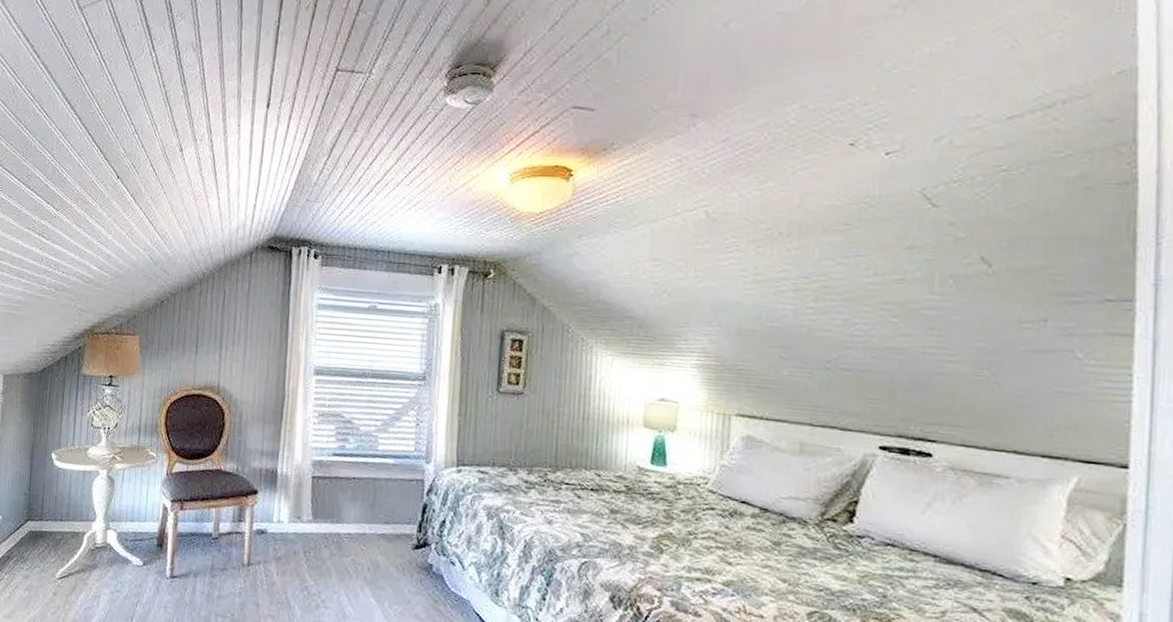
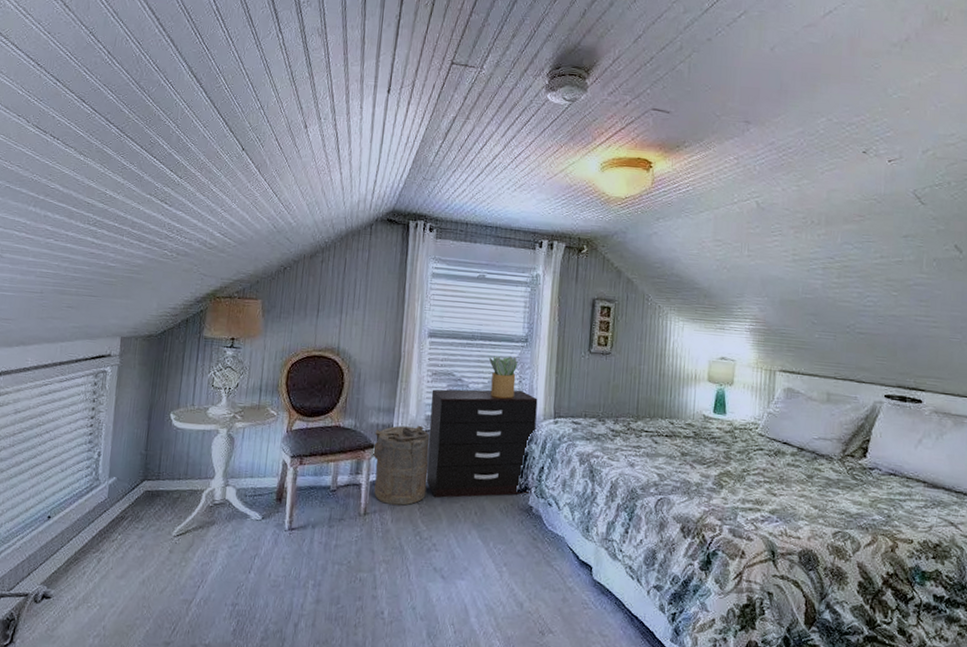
laundry hamper: none [254,470,317,558] -> present [370,425,430,506]
dresser: none [313,431,438,551] -> present [426,389,538,498]
potted plant: none [381,395,414,444] -> present [488,356,517,399]

